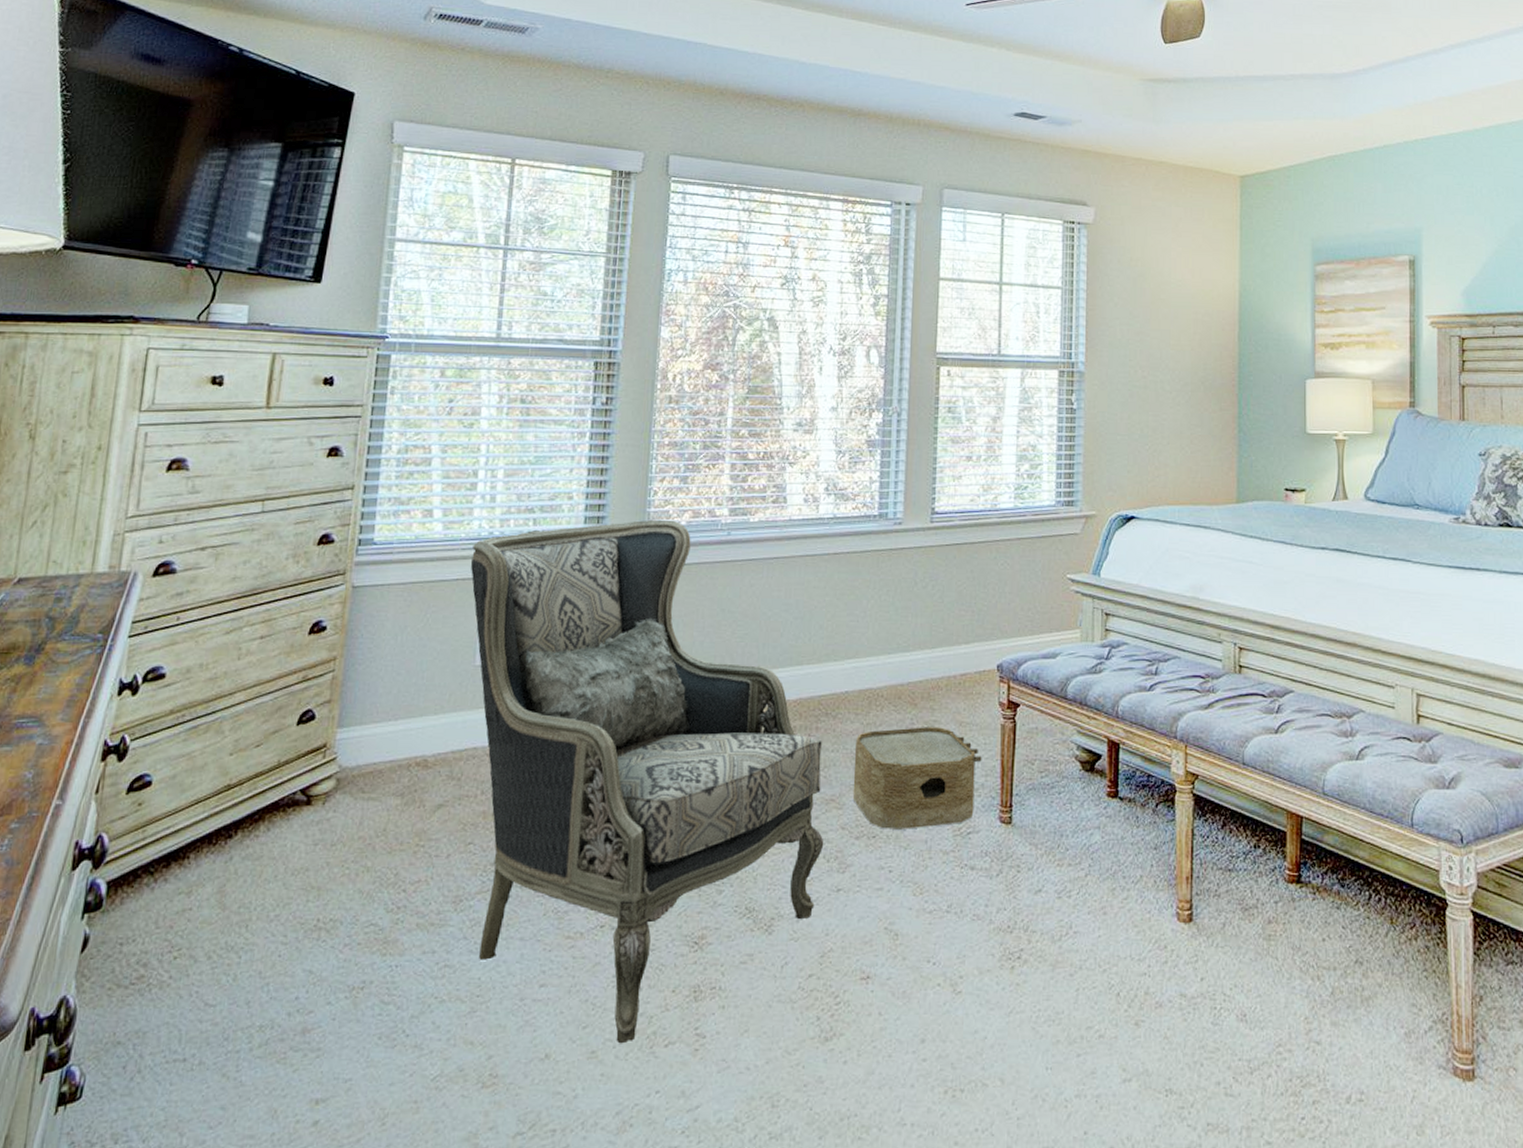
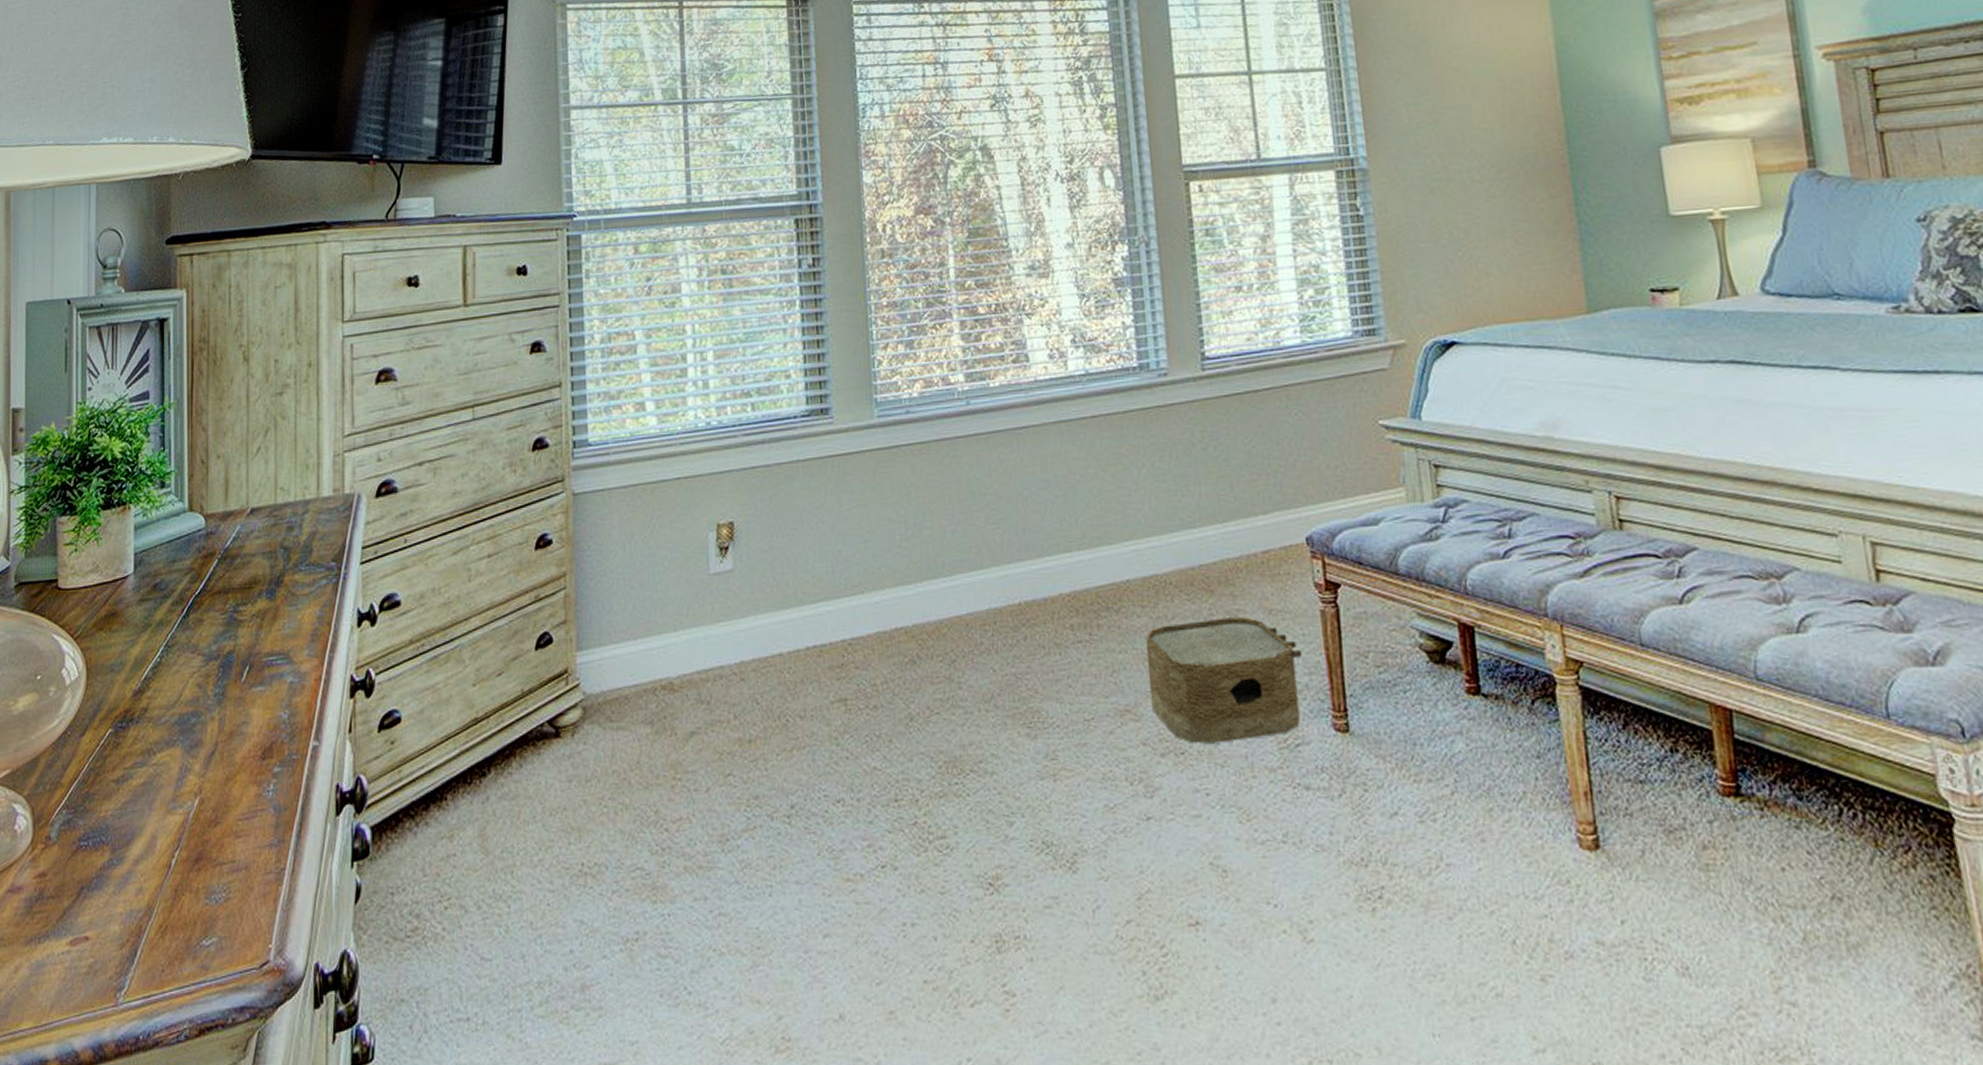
armchair: present [470,519,824,1044] -> none [691,392,1125,1003]

